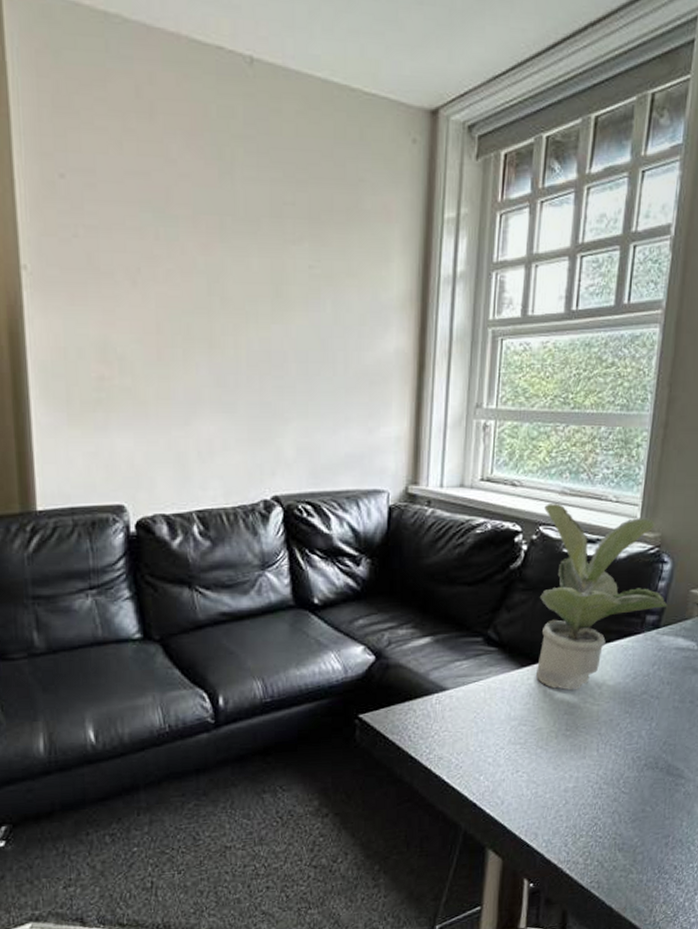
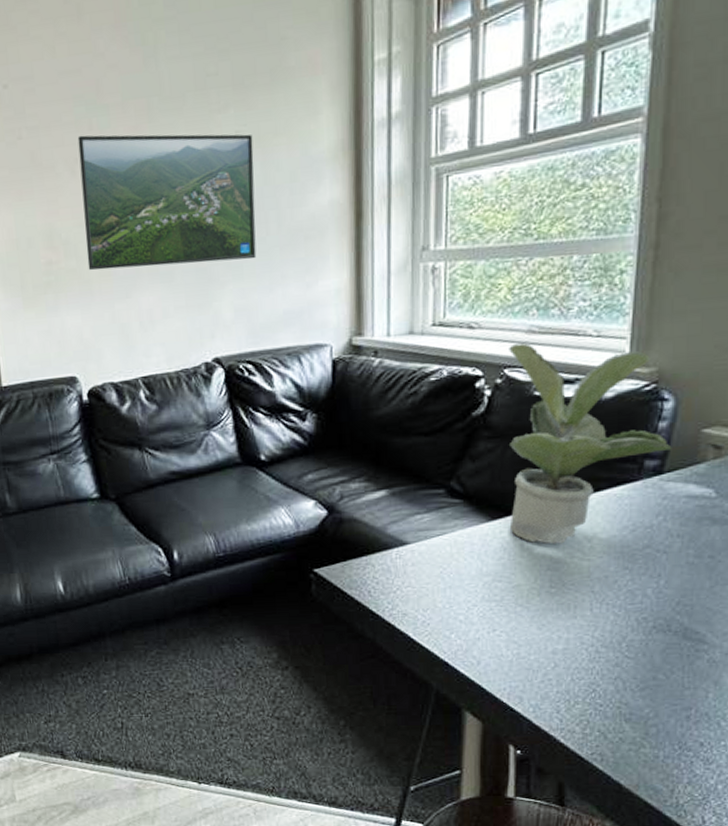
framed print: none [141,244,325,398] -> present [77,134,257,271]

